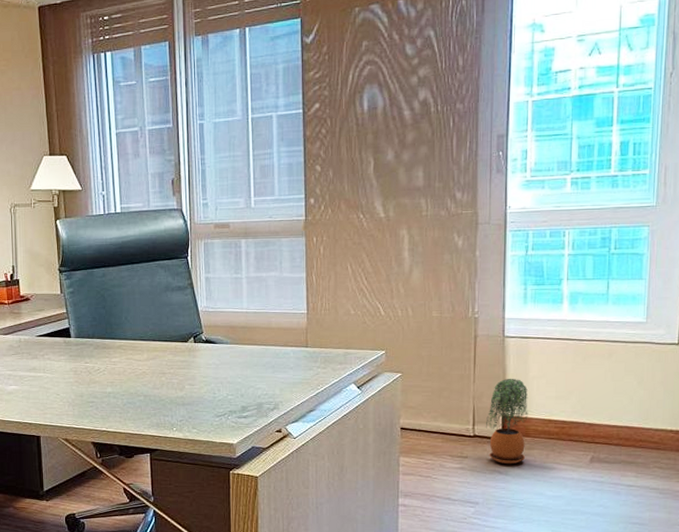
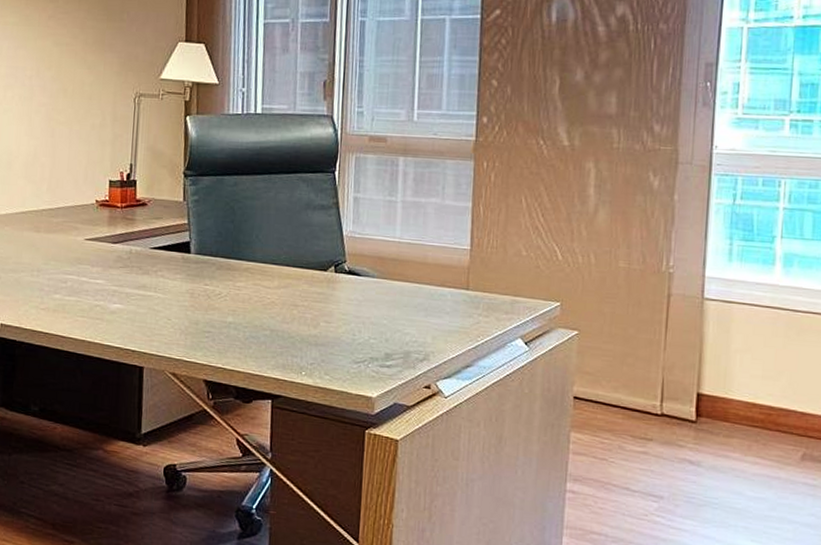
potted plant: present [485,379,529,465] -> none [675,349,729,454]

